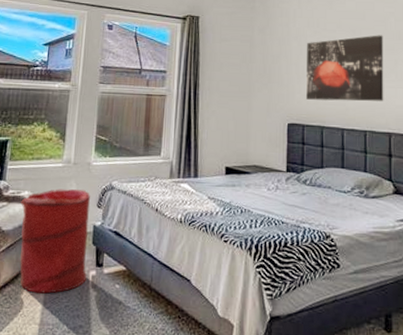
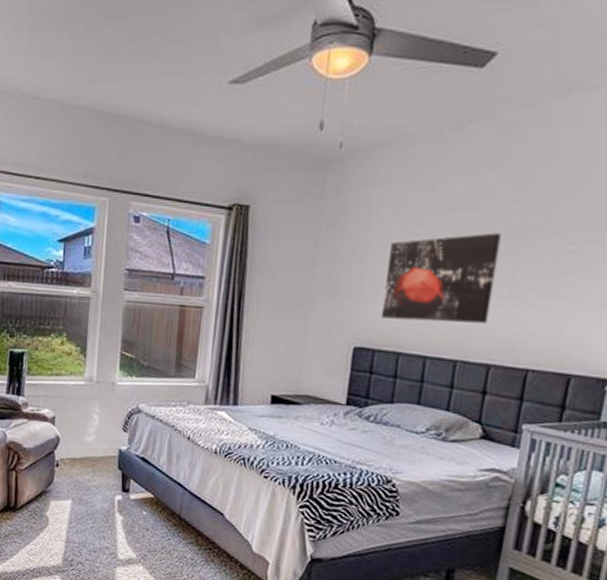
laundry hamper: present [20,188,90,294] -> none [41,408,115,514]

